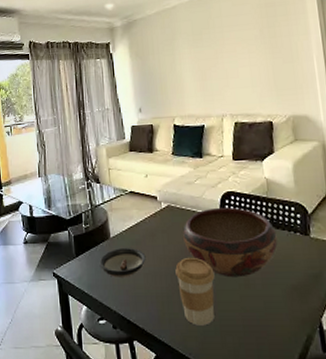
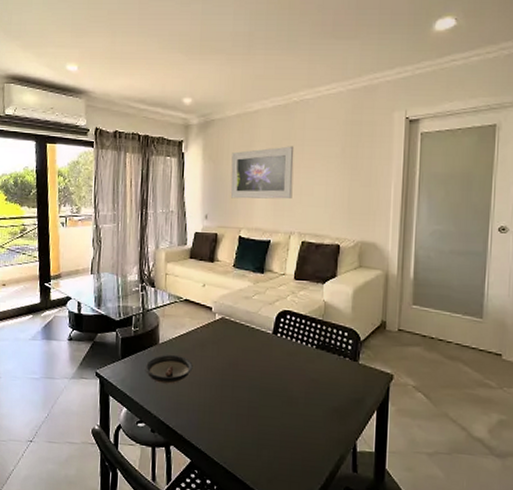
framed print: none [157,34,219,90] -> present [230,146,294,200]
coffee cup: present [175,257,215,326] -> none [221,370,260,438]
decorative bowl: present [183,207,278,278] -> none [233,324,326,395]

